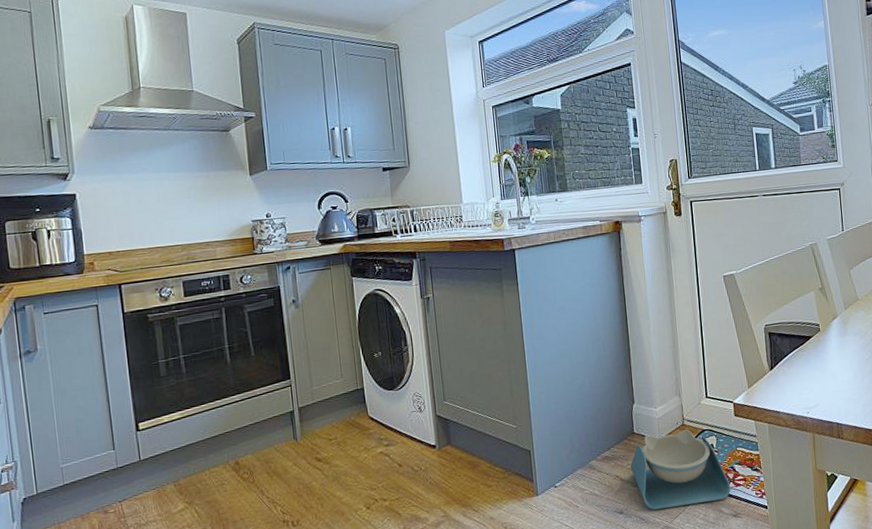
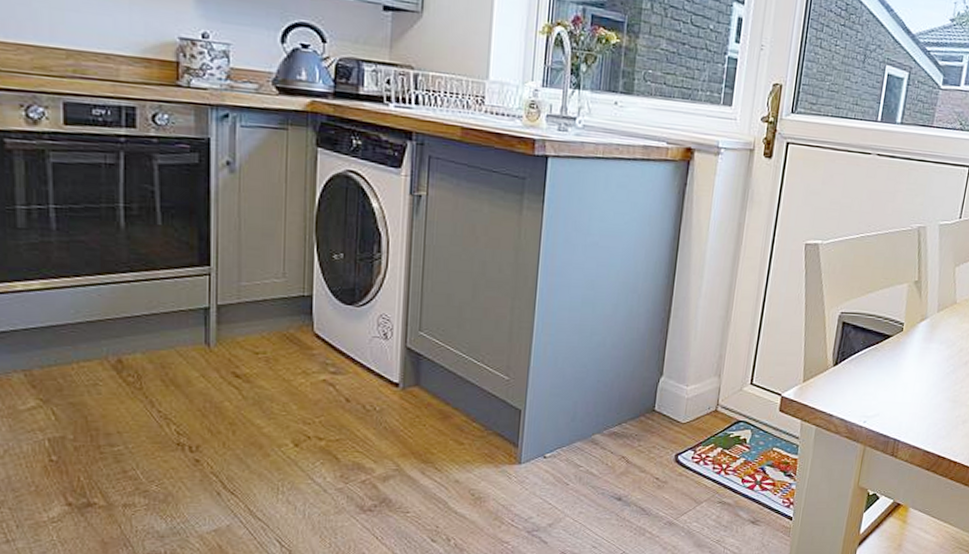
pet bowl: present [630,429,731,510] -> none [641,416,756,503]

